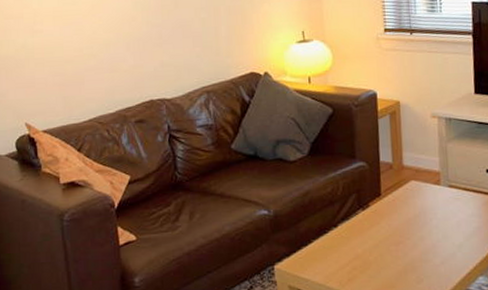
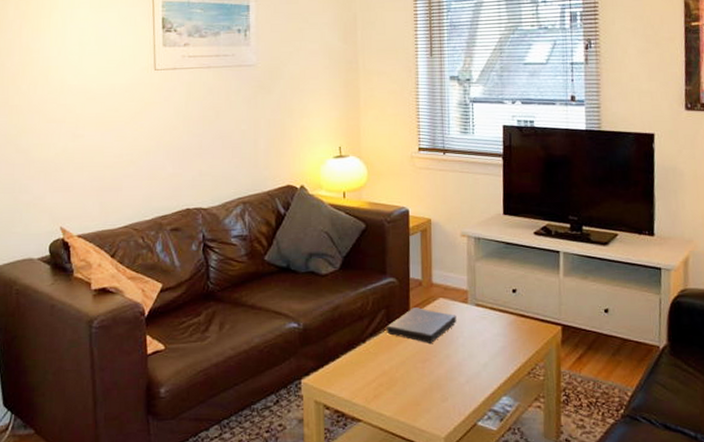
book: none [358,190,430,226] -> present [387,307,457,343]

